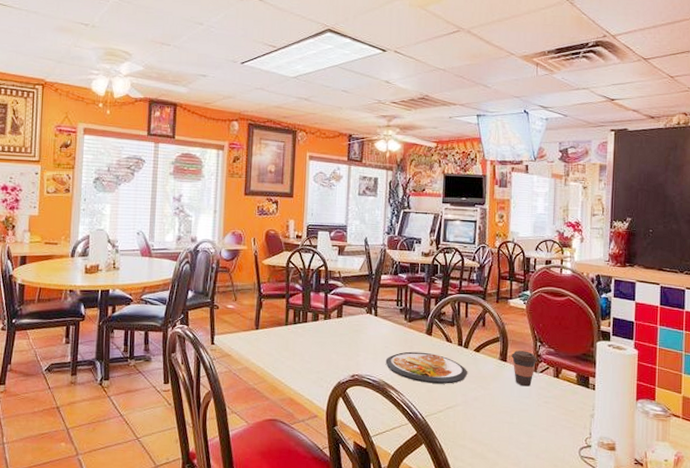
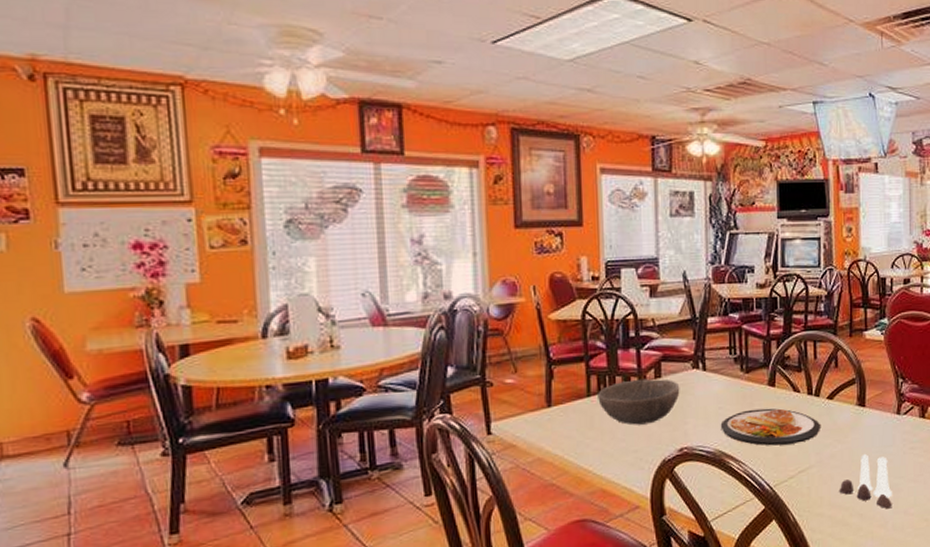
bowl: none [293,316,356,352] -> present [598,378,680,425]
salt and pepper shaker set: none [480,400,526,451] -> present [839,453,892,509]
coffee cup: present [511,350,537,387] -> none [870,391,900,434]

